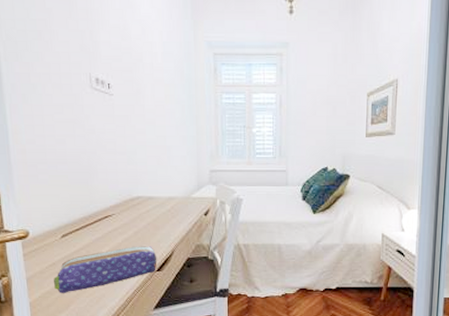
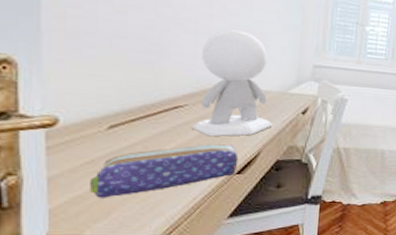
desk lamp: none [120,146,181,240] -> present [192,29,273,137]

